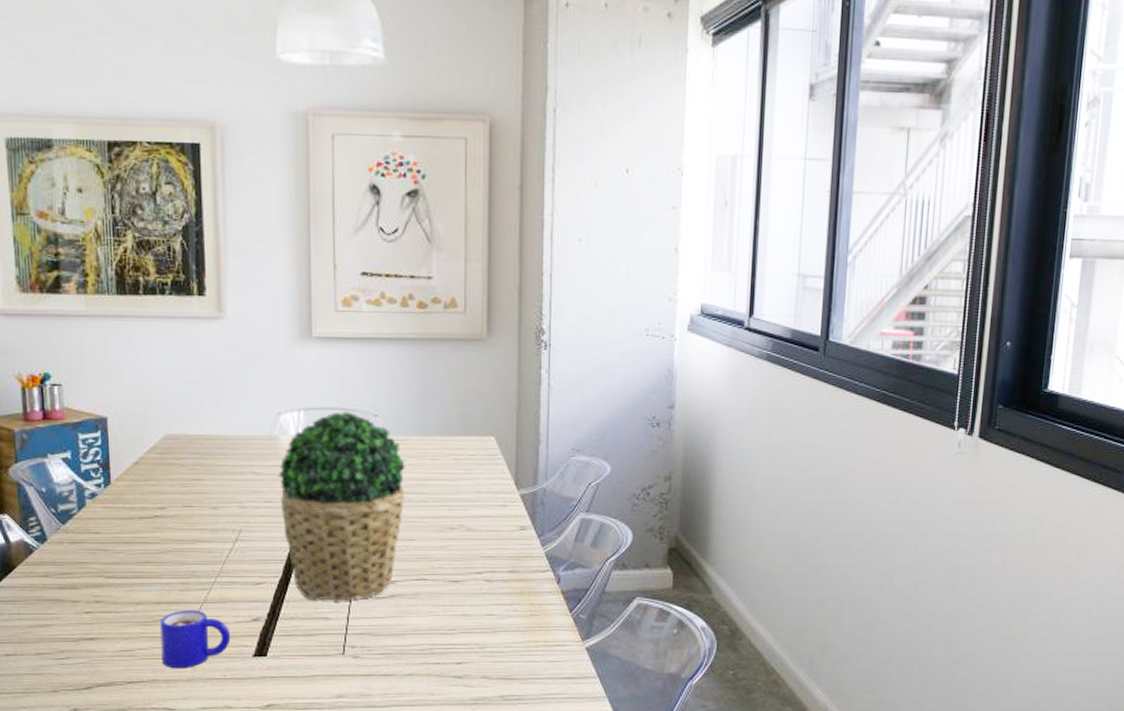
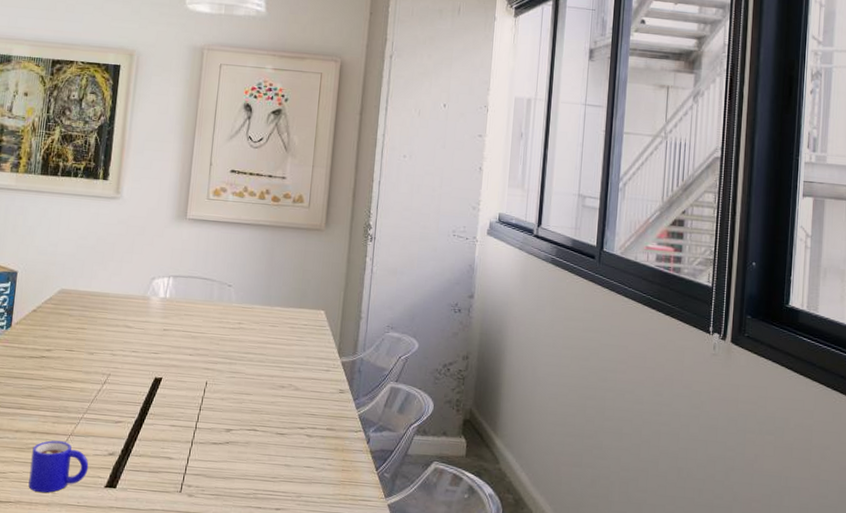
potted plant: present [278,412,405,601] -> none [144,281,250,444]

